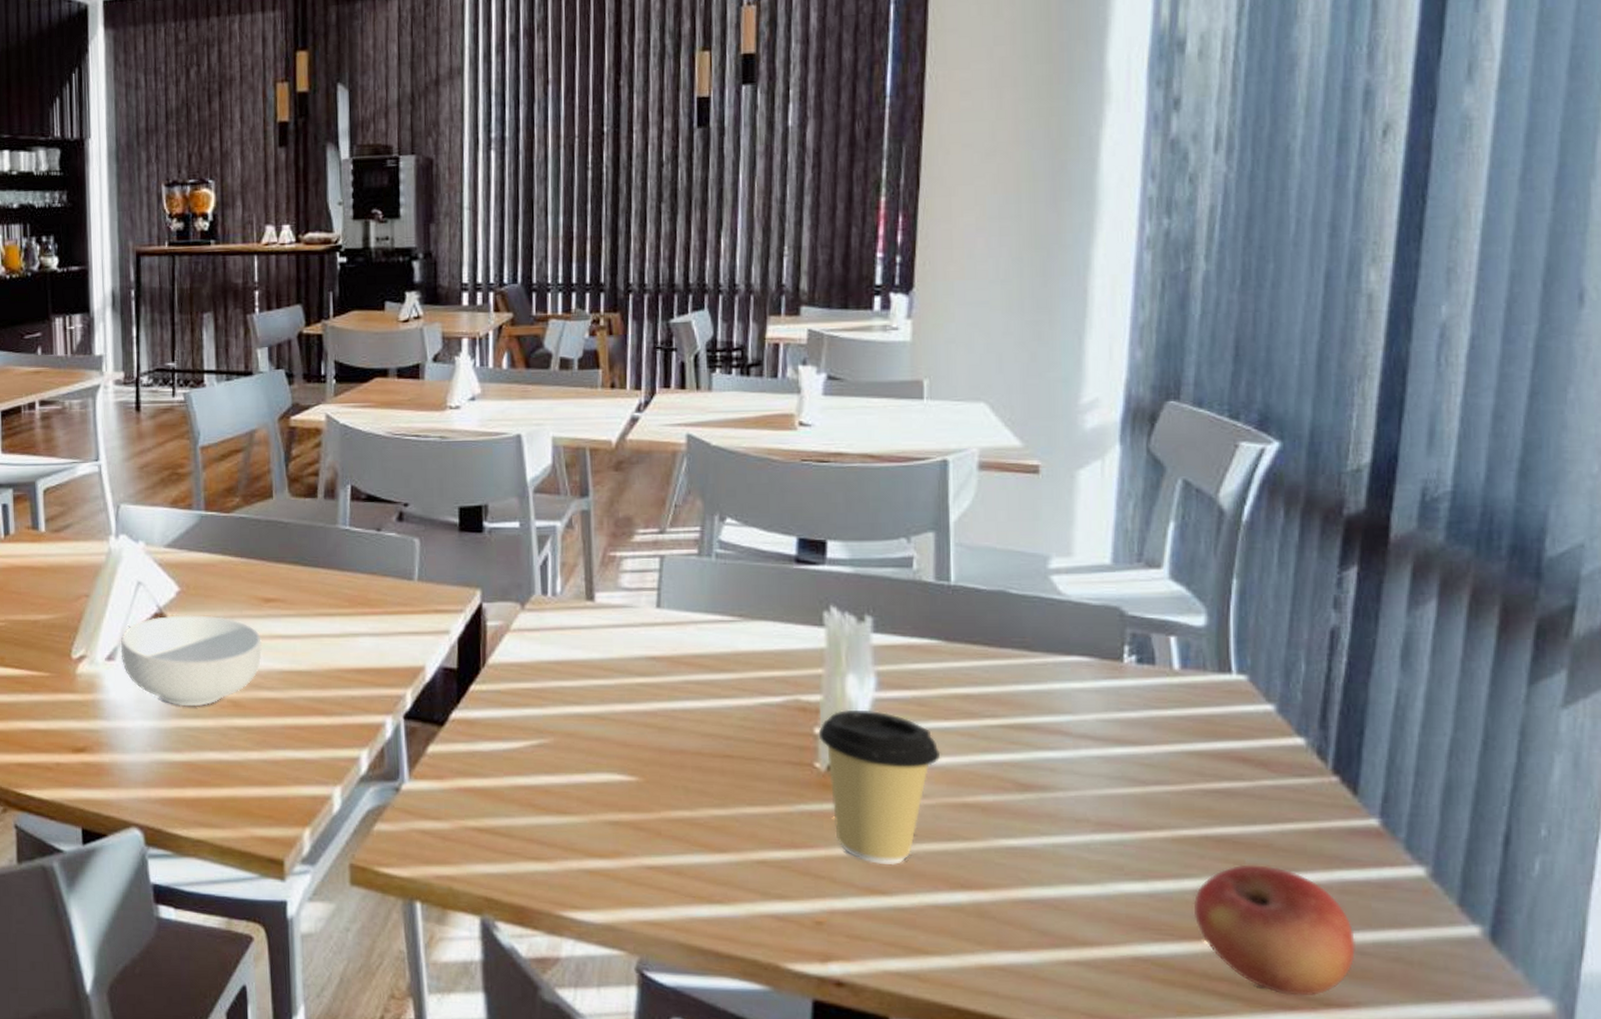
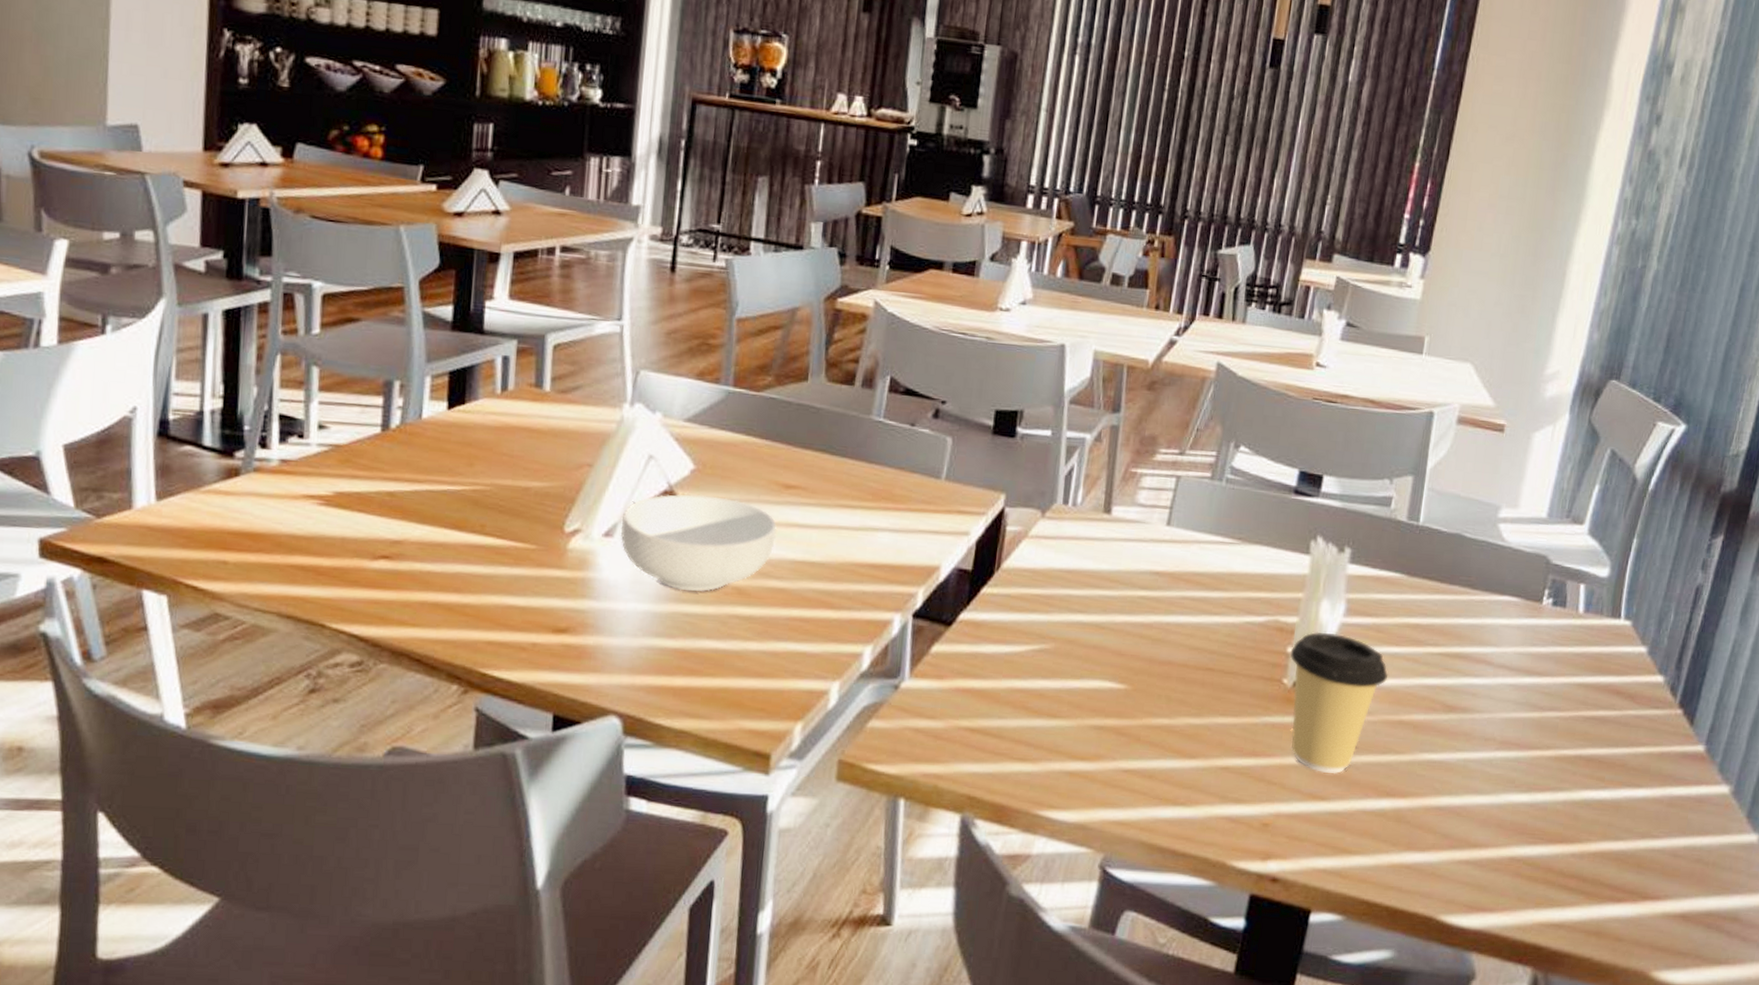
apple: present [1193,864,1356,997] -> none [1560,780,1673,891]

